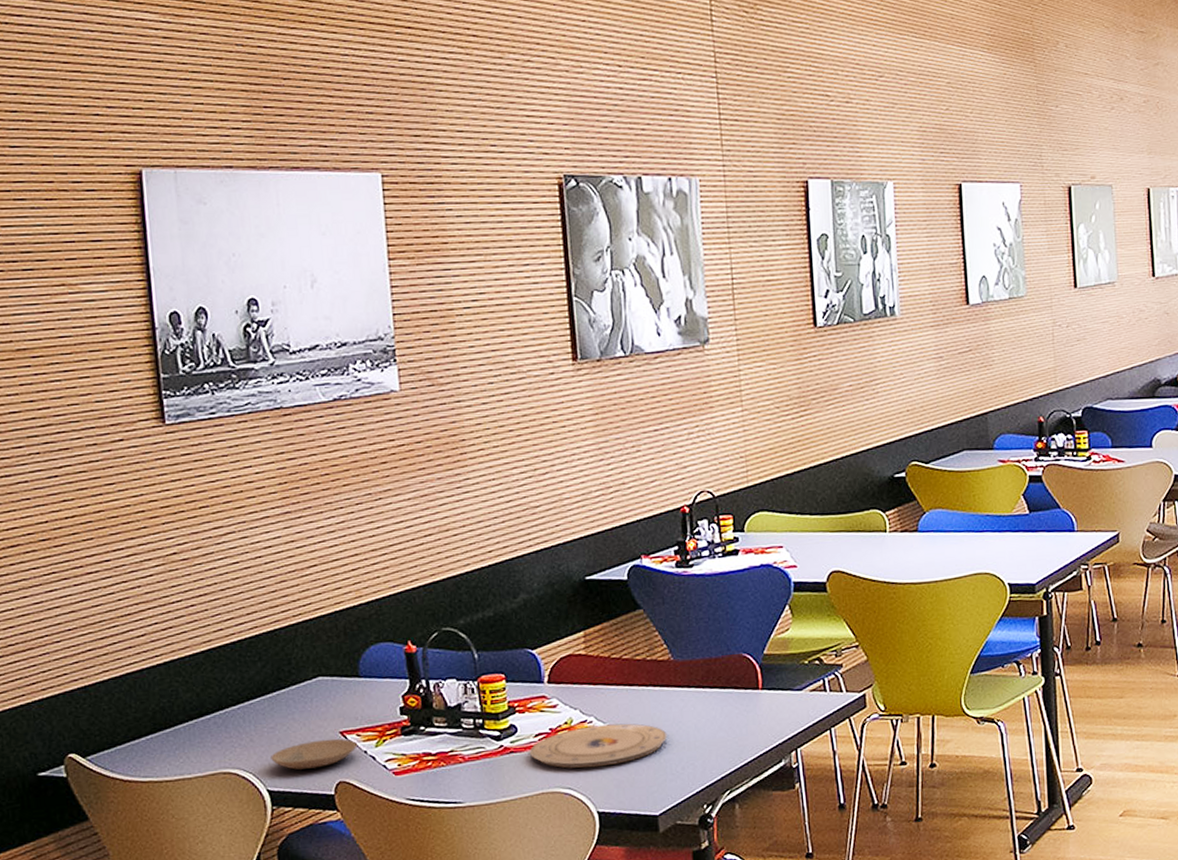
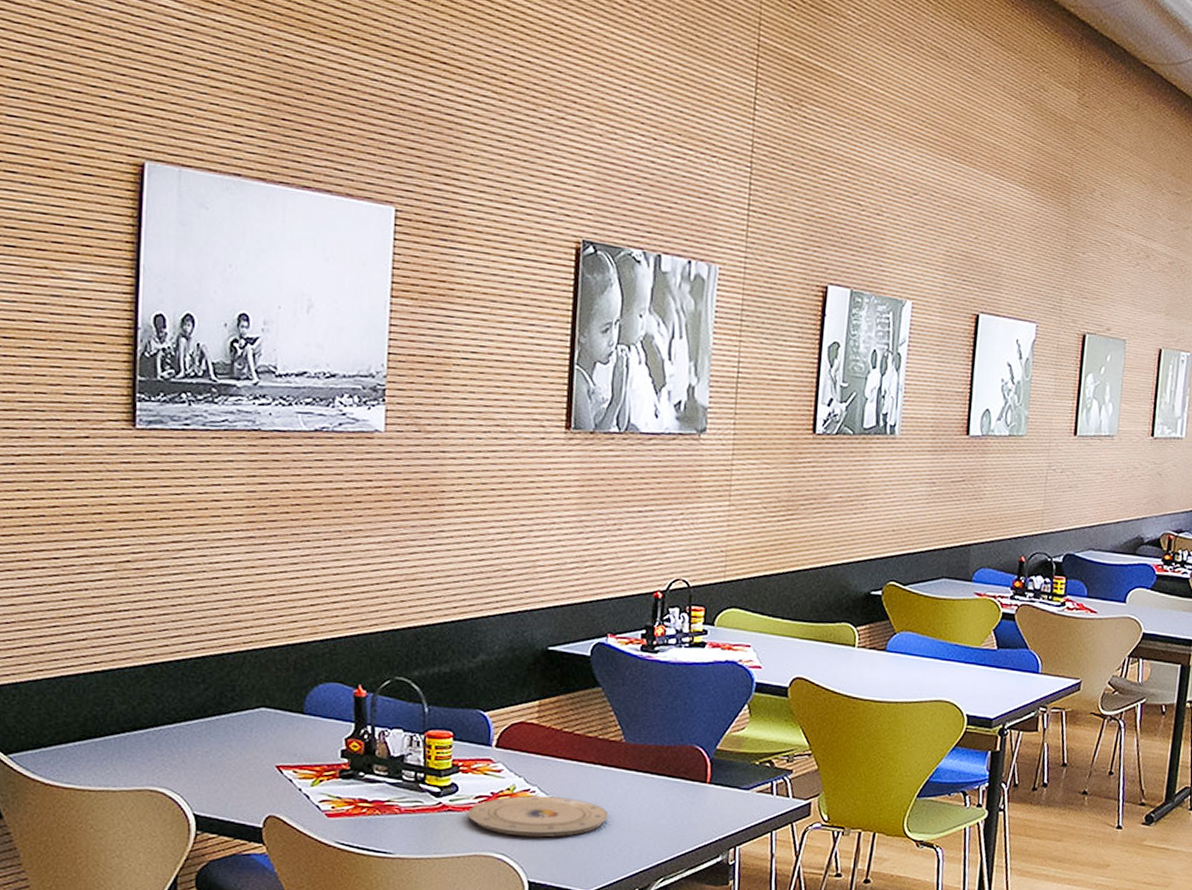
plate: present [271,738,357,770] -> none [201,771,292,799]

